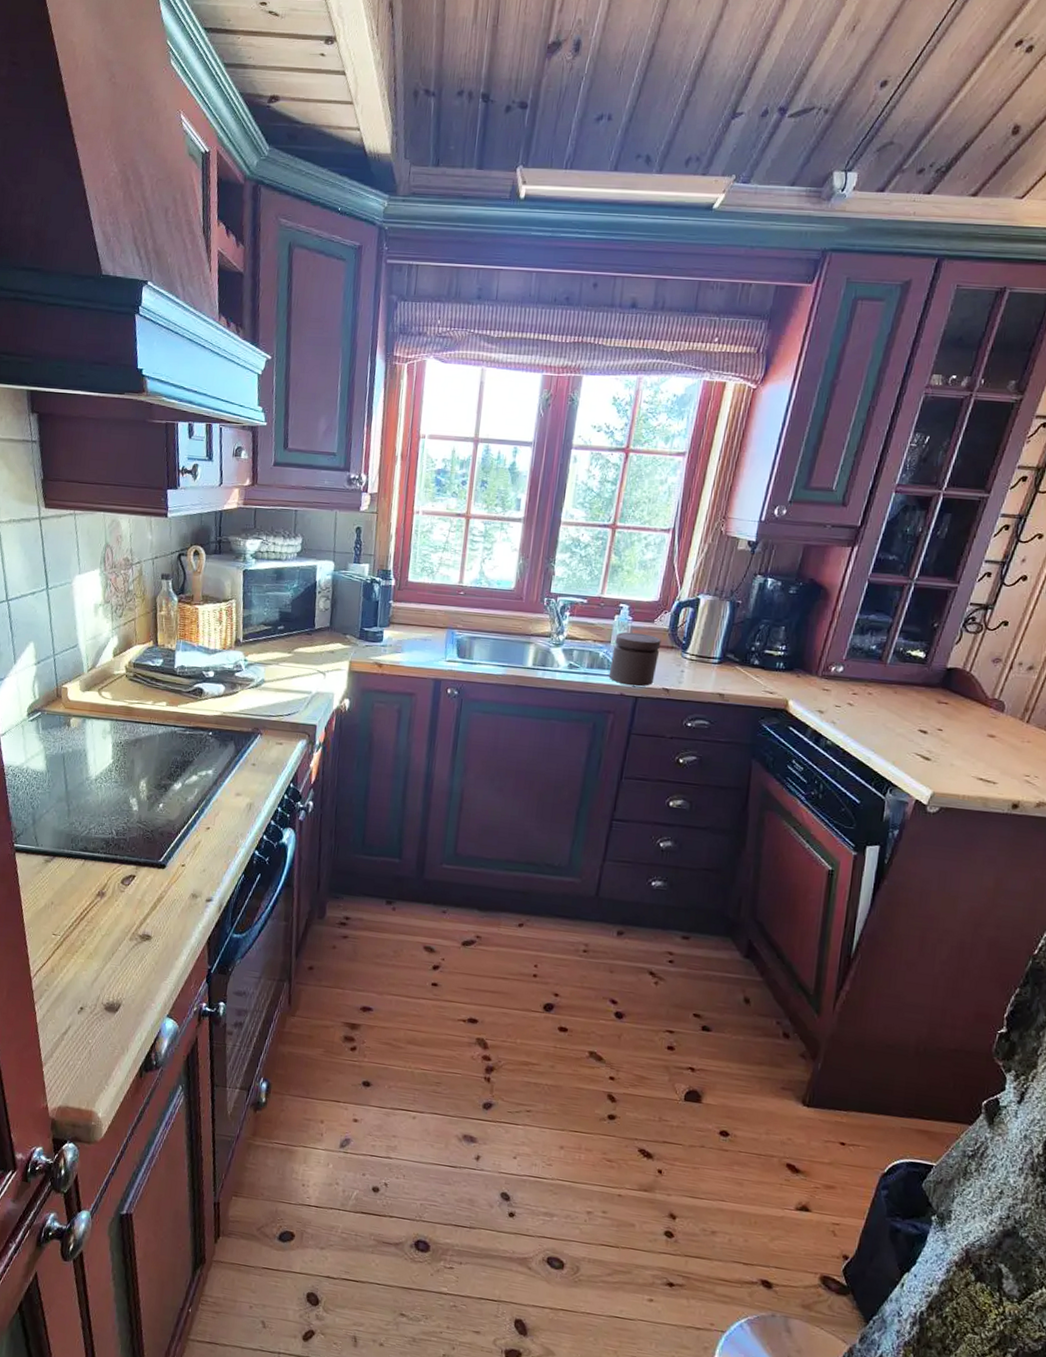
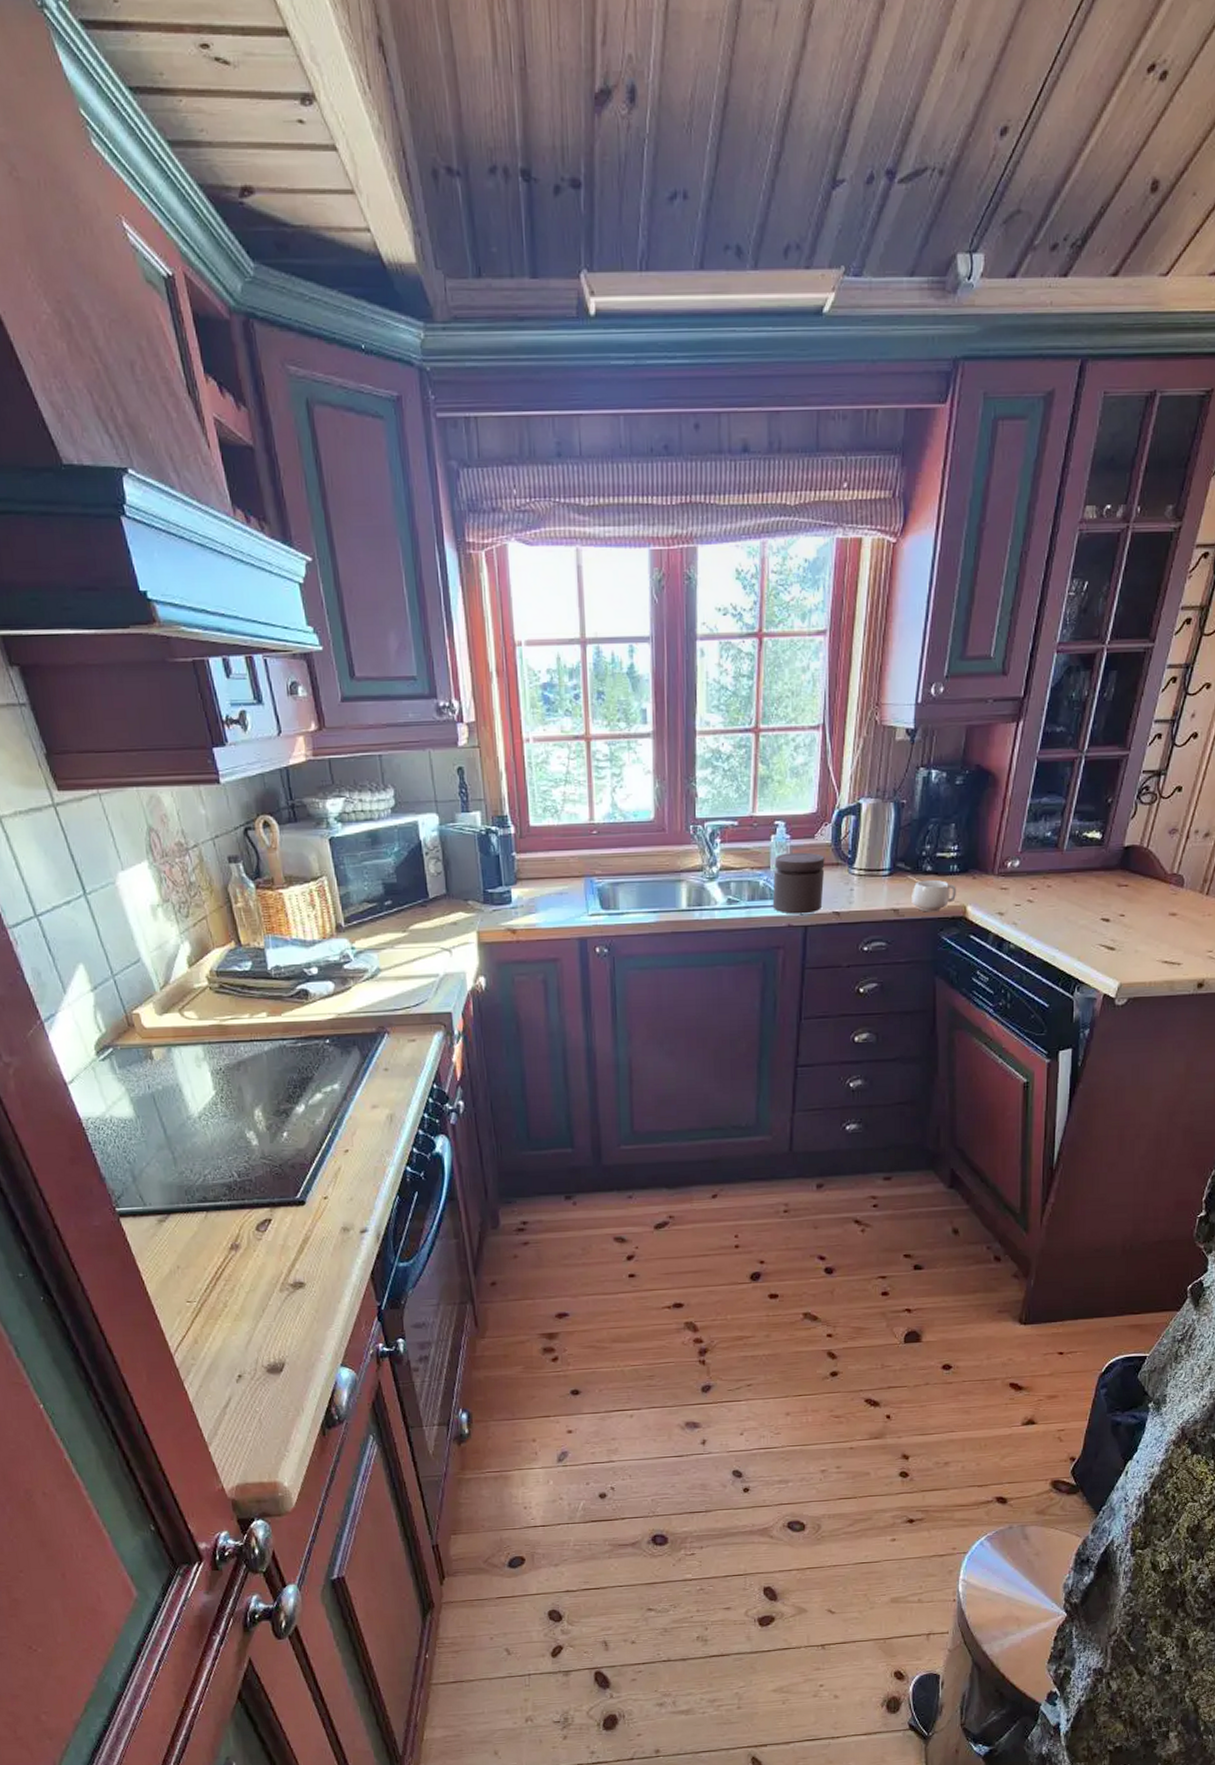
mug: none [737,671,780,702] -> present [912,879,956,912]

